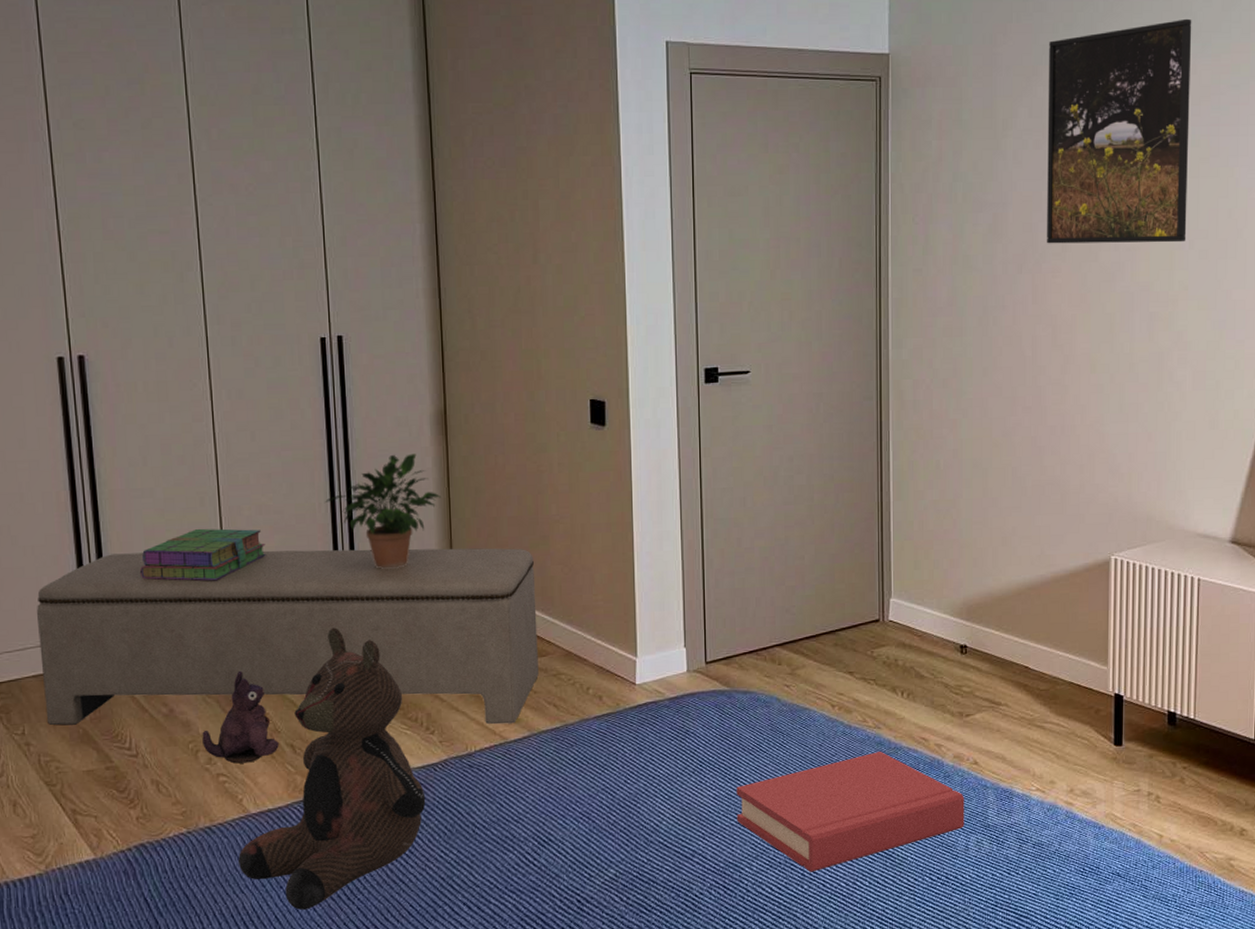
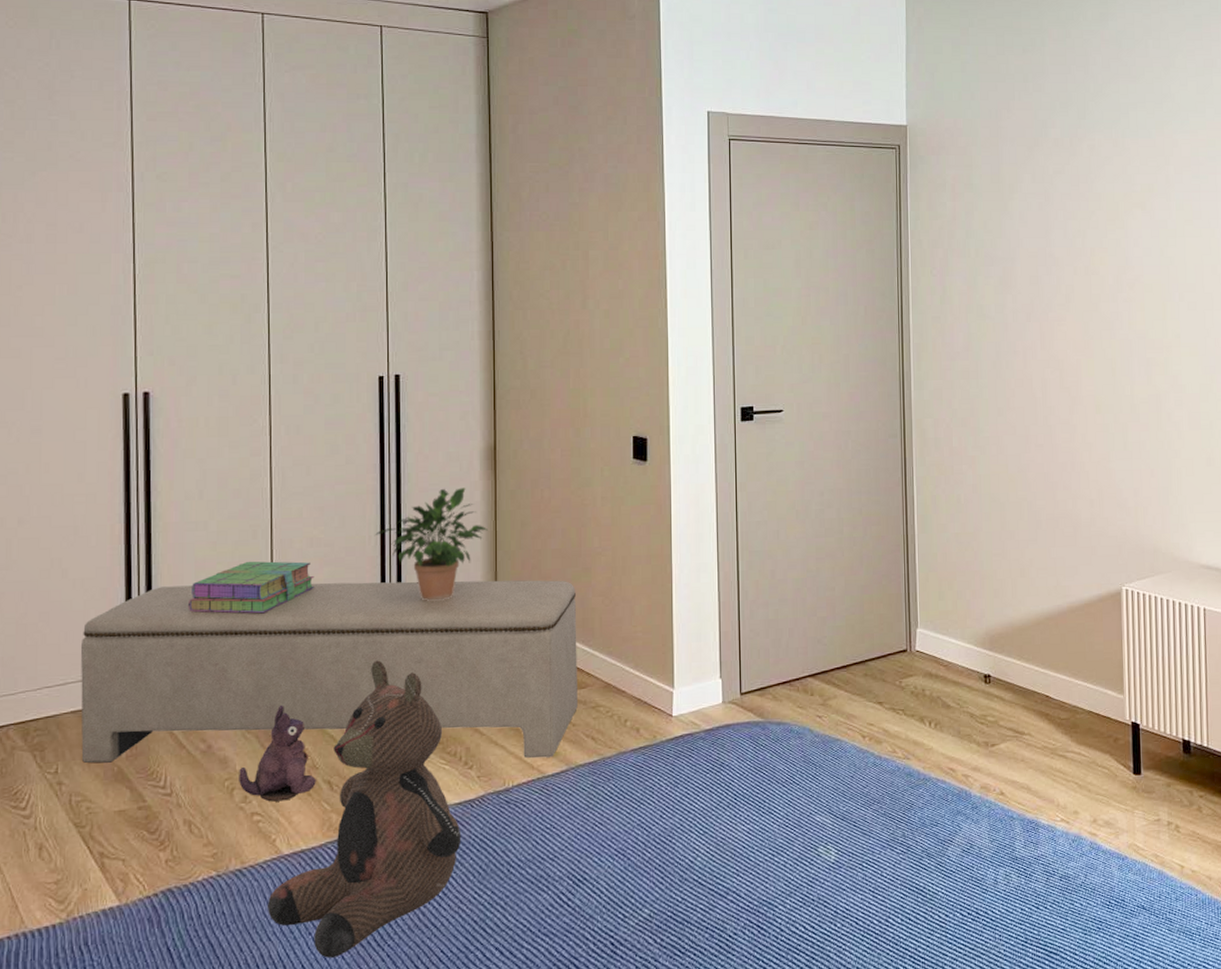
hardback book: present [736,750,964,872] -> none [770,782,993,910]
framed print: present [1047,18,1192,244] -> none [1048,99,1176,295]

